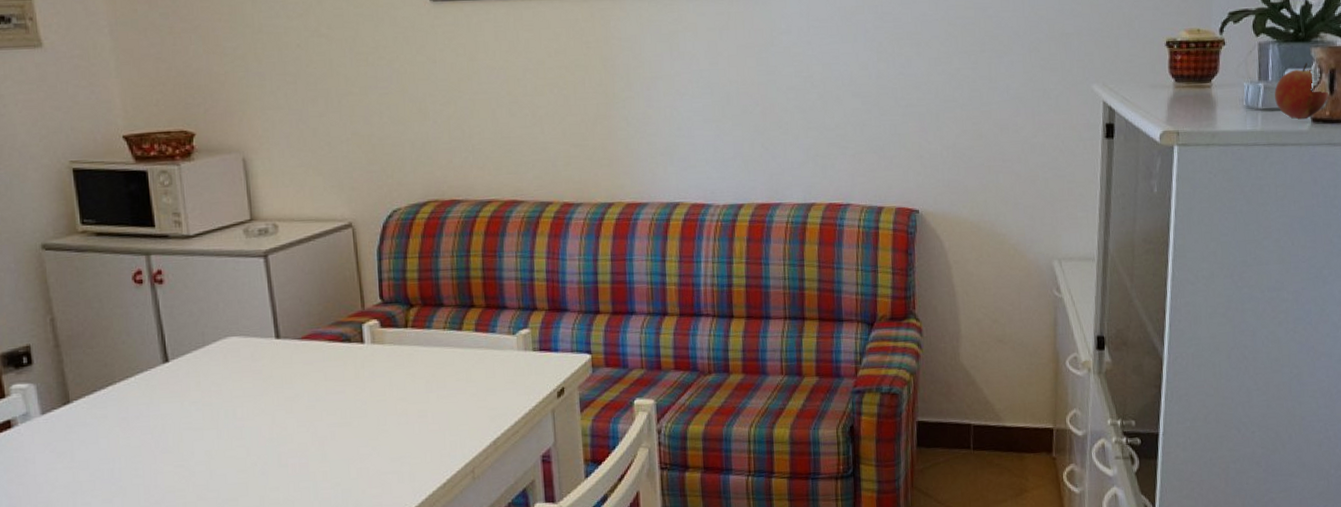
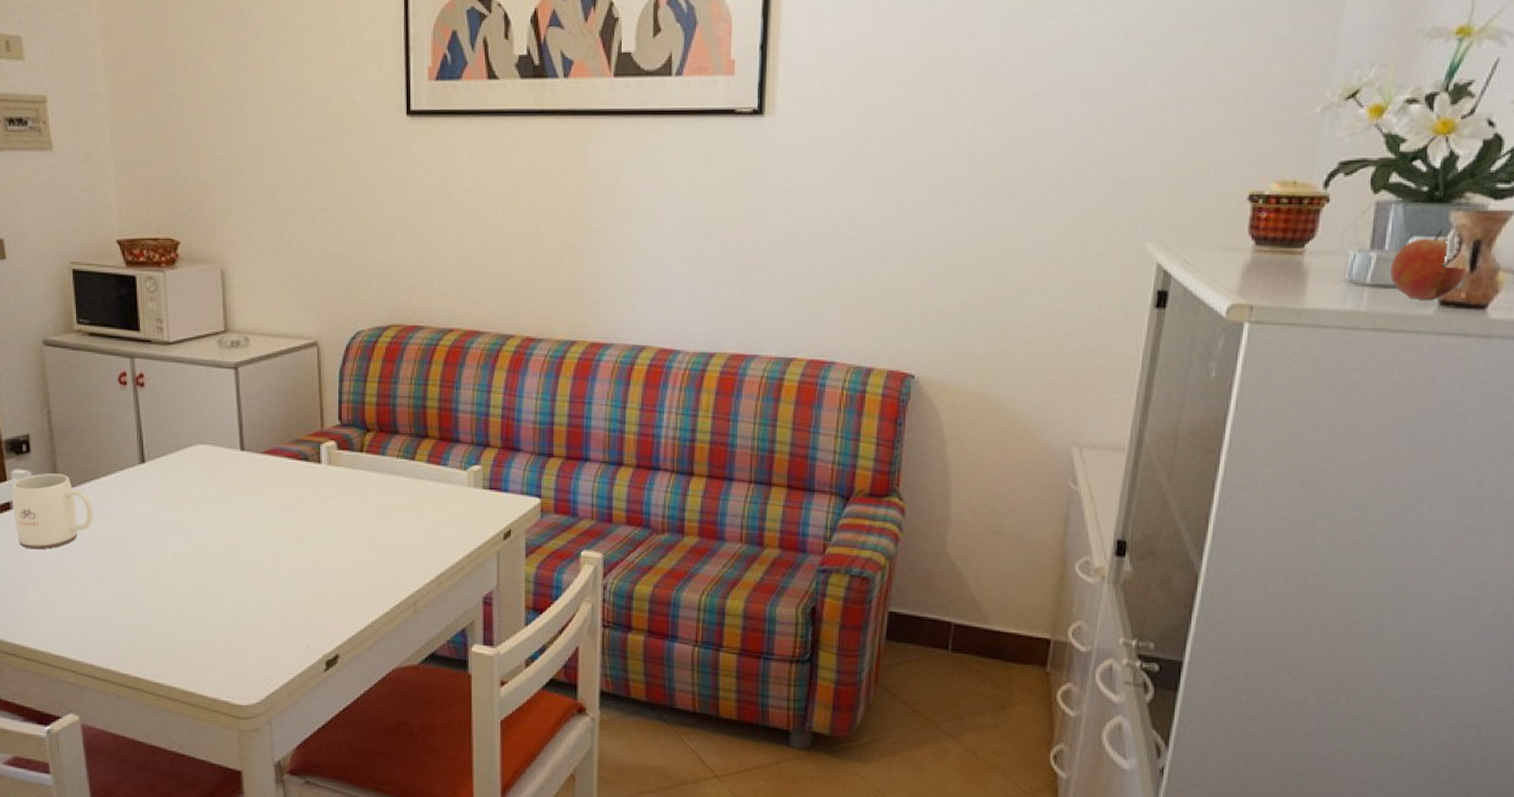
mug: none [12,383,112,468] -> present [12,473,94,550]

